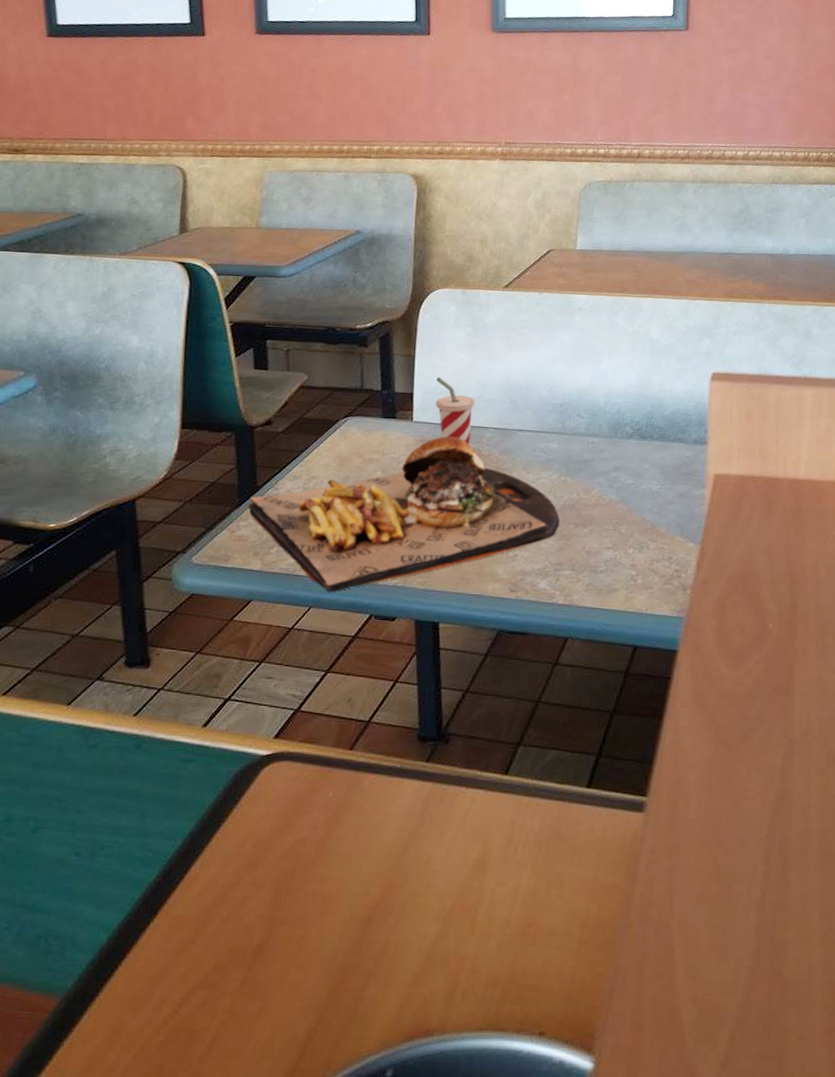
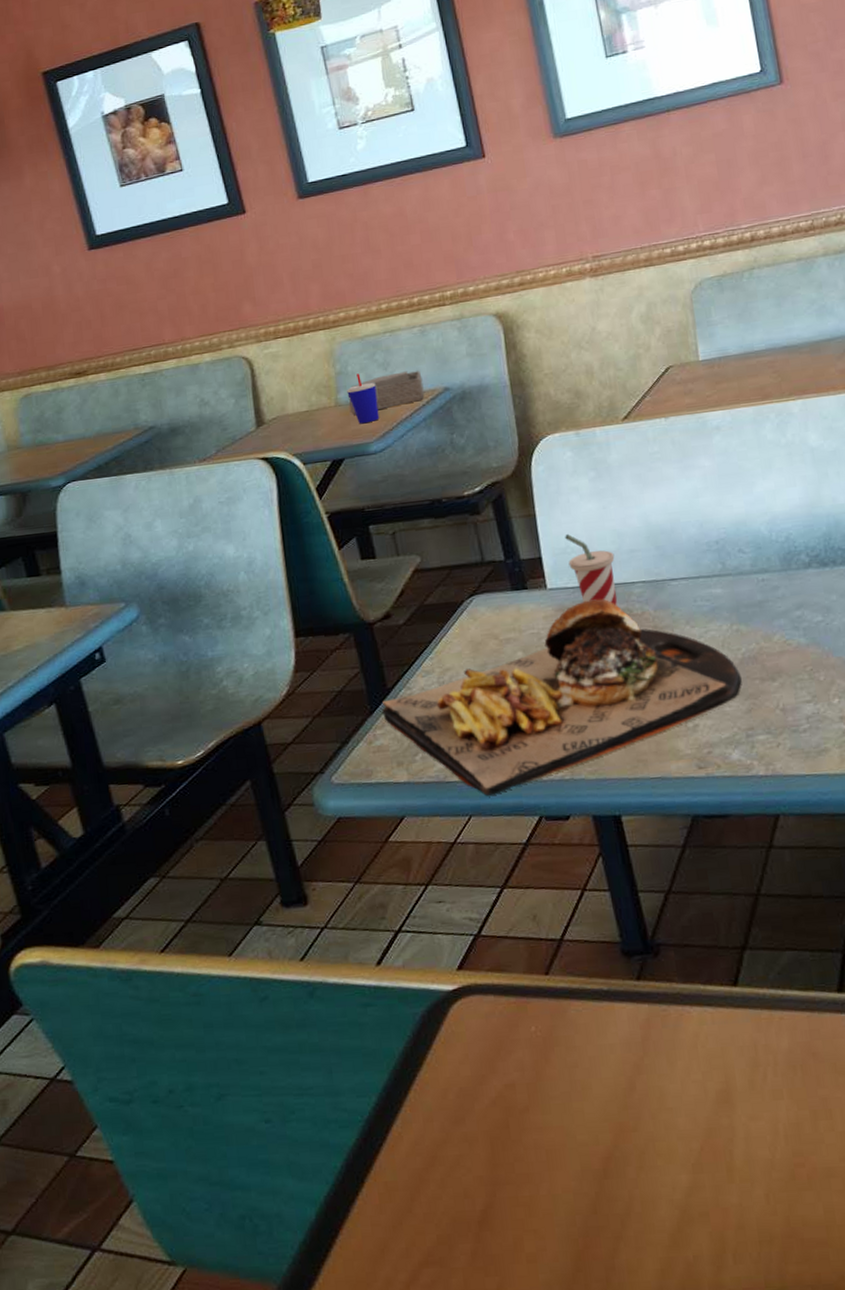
napkin holder: none [268,209,339,239] -> present [347,371,425,415]
beverage cup: none [269,203,296,249] -> present [347,373,380,424]

